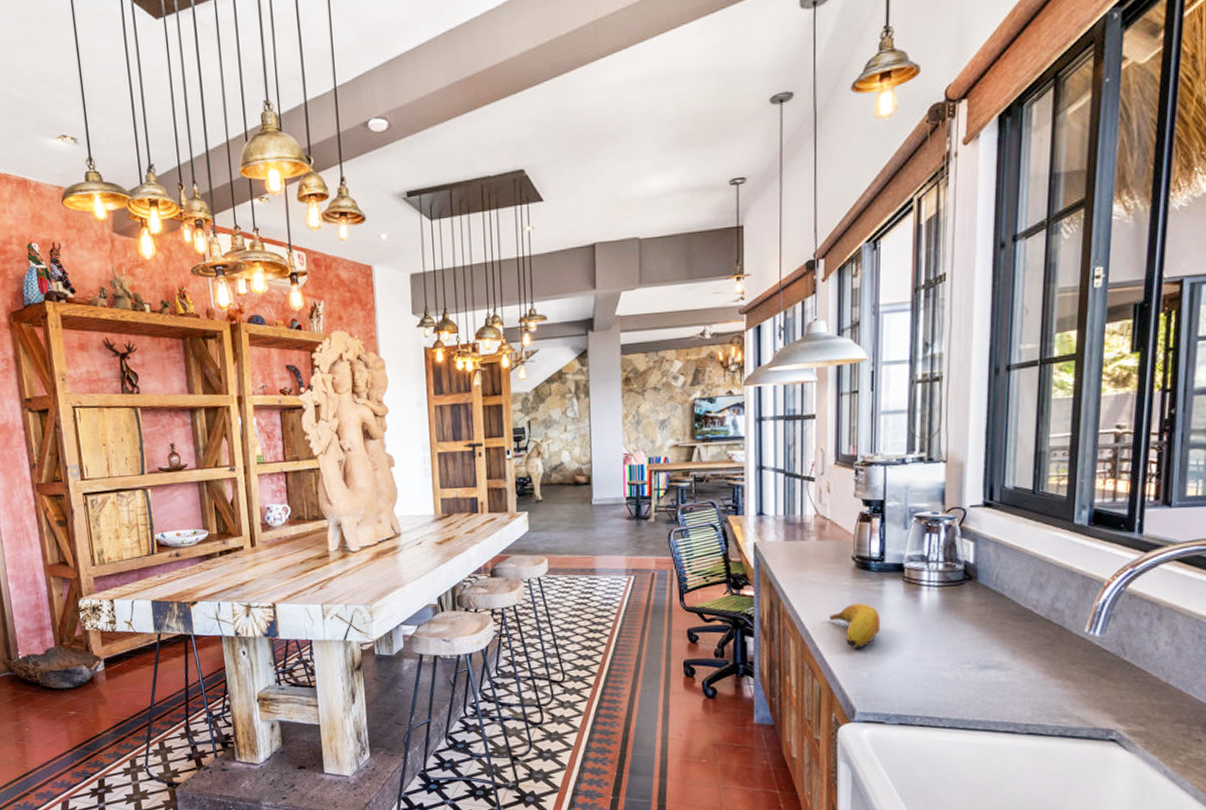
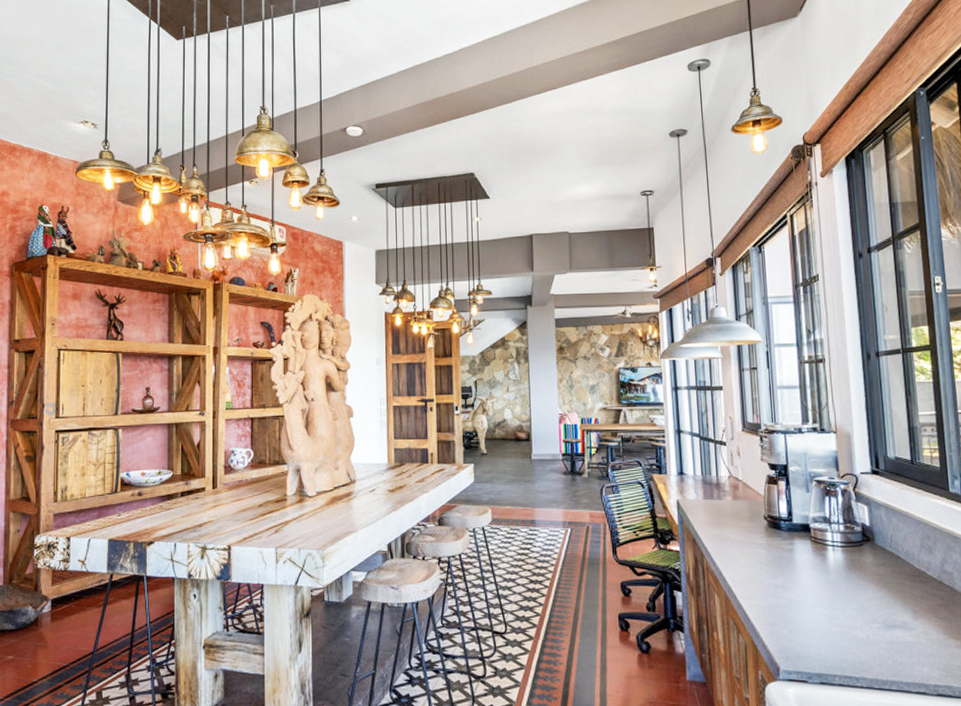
fruit: present [830,603,881,648] -> none [749,560,795,605]

